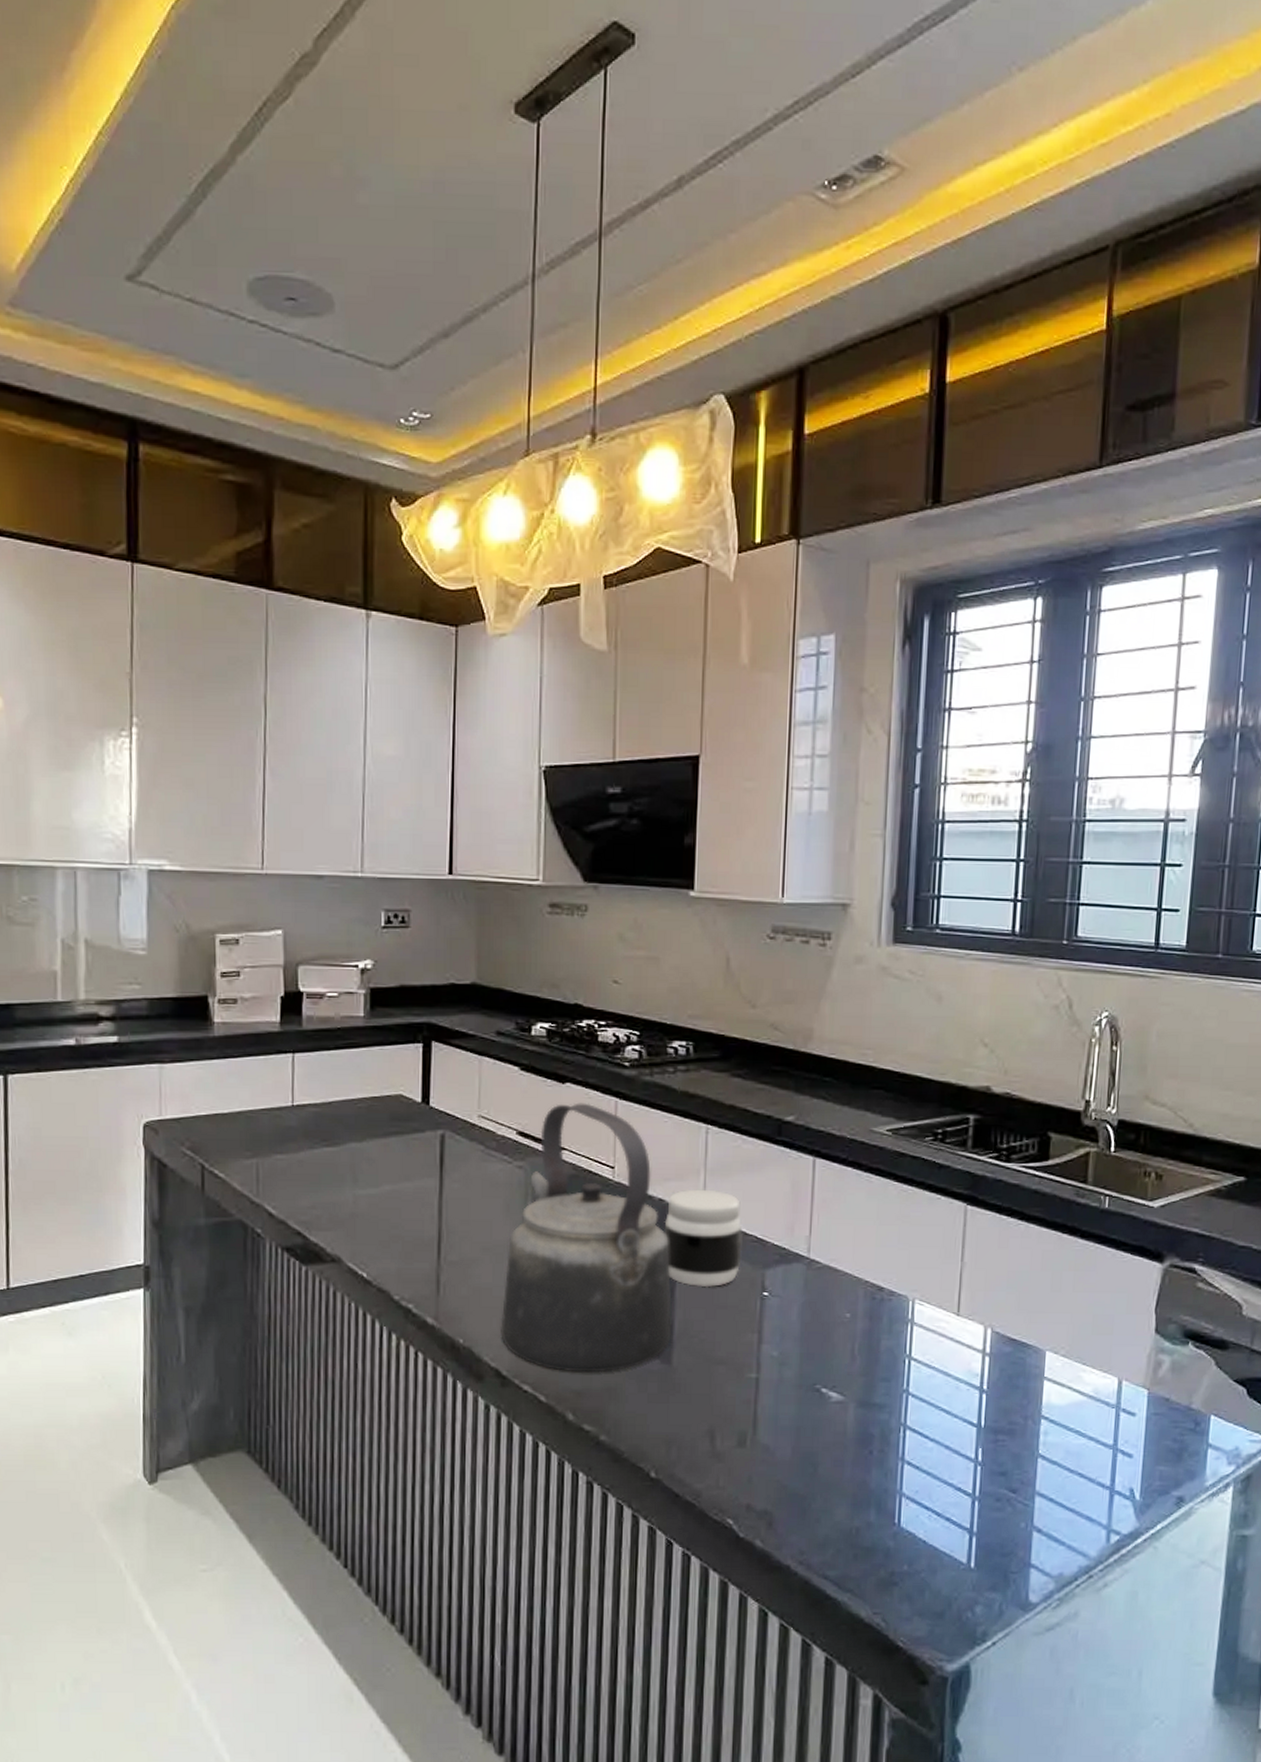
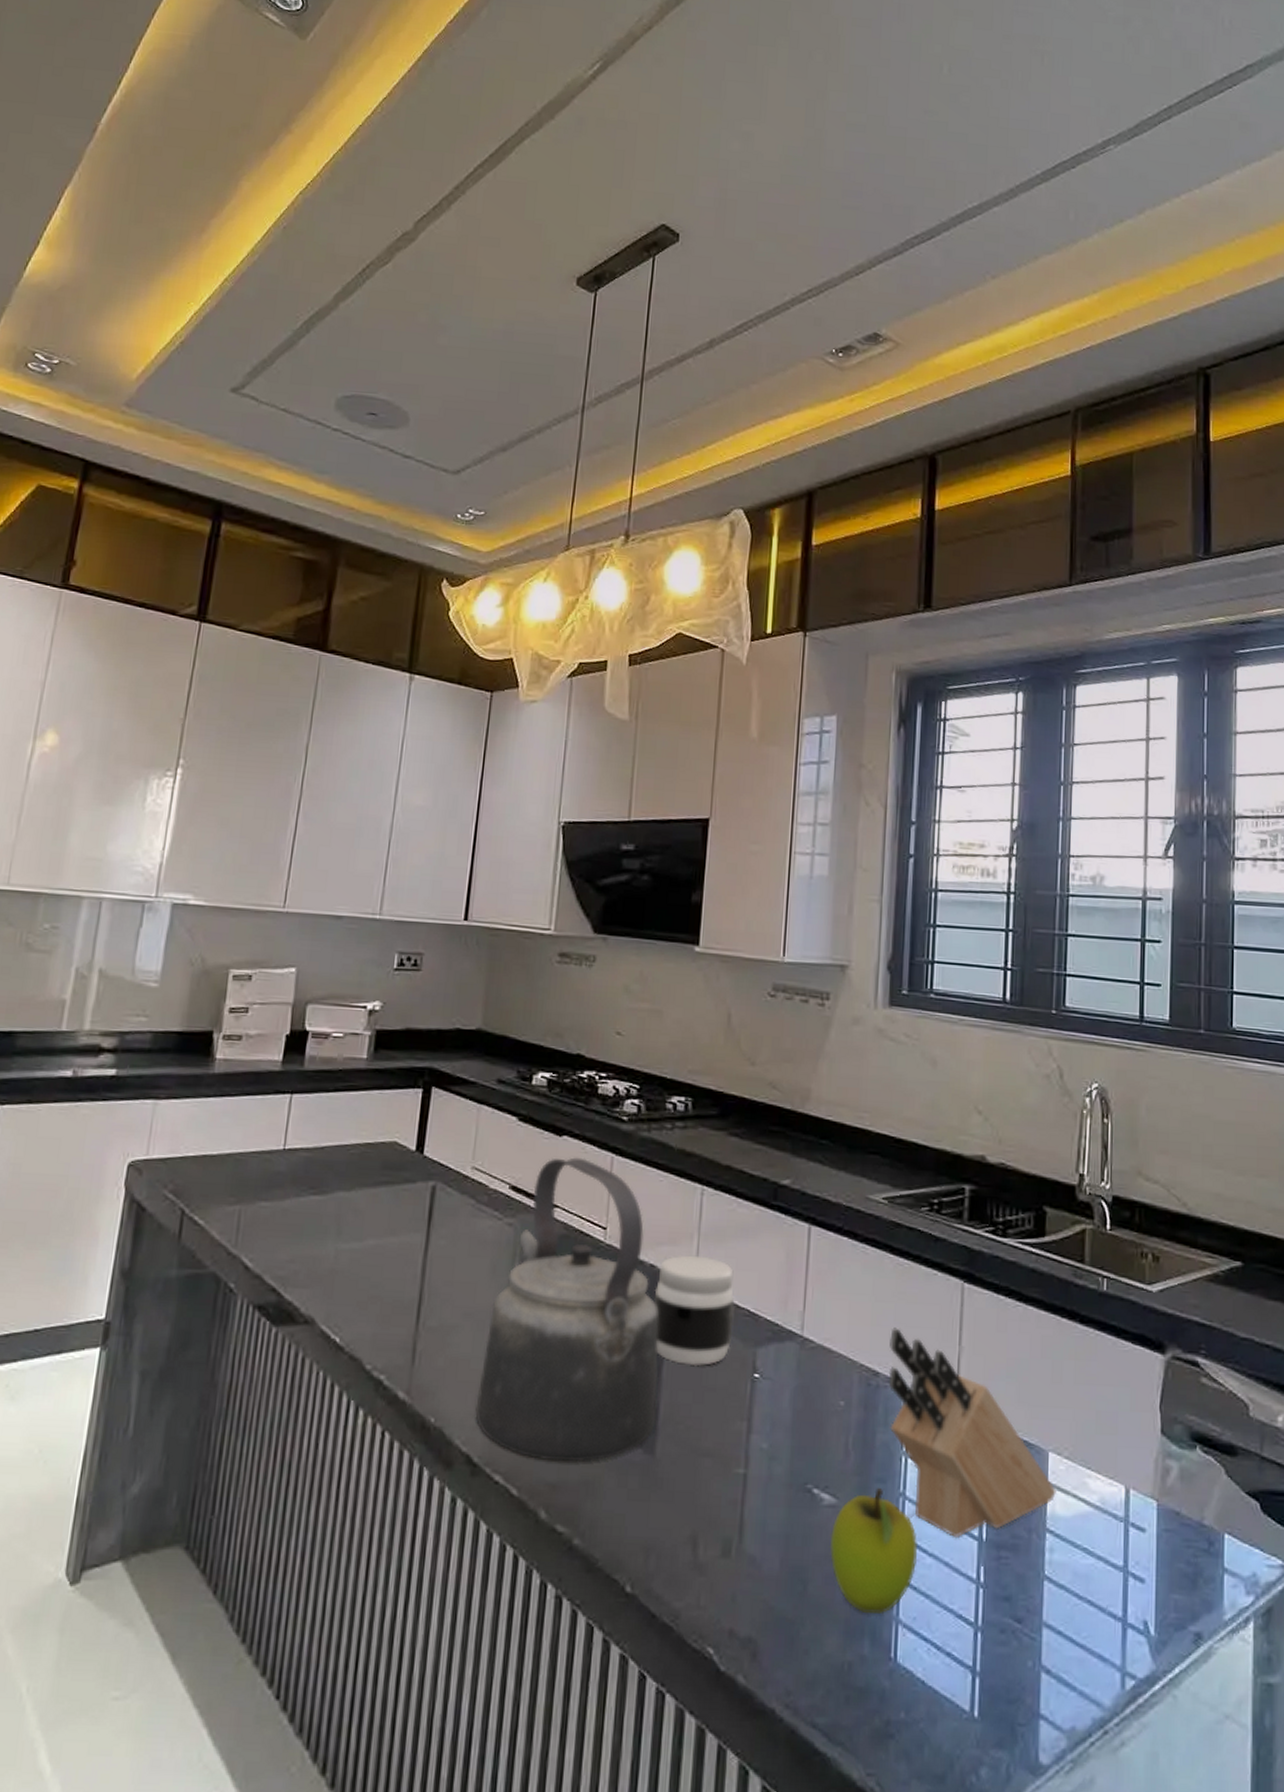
fruit: none [837,1386,920,1488] -> present [829,1488,918,1613]
knife block: none [892,1247,1052,1426] -> present [888,1327,1056,1539]

